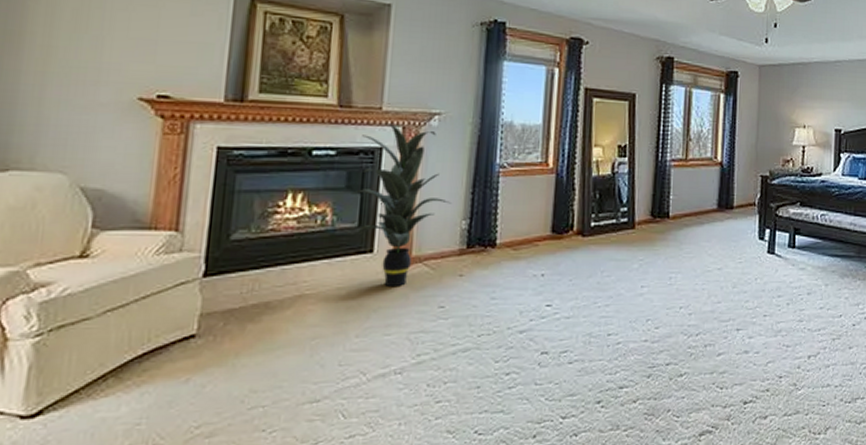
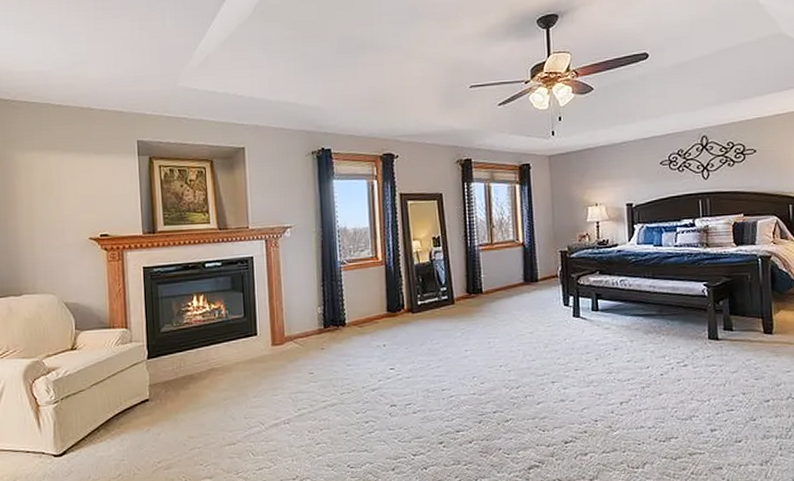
indoor plant: present [351,122,451,288] -> none [236,237,308,361]

